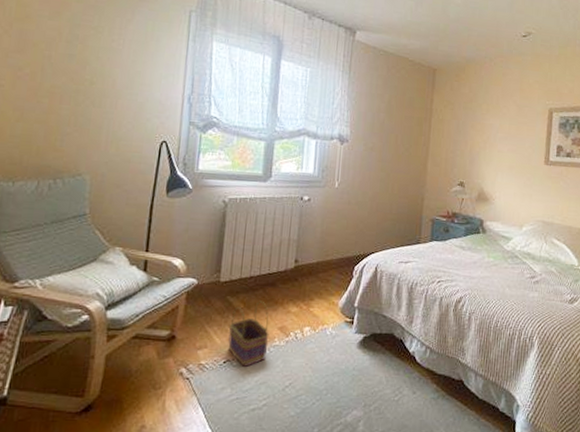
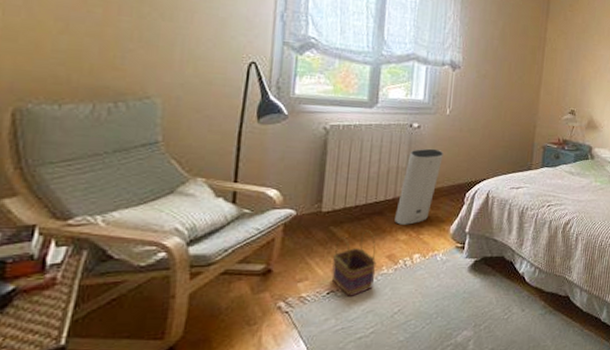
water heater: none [286,221,332,297] -> present [395,148,443,225]

